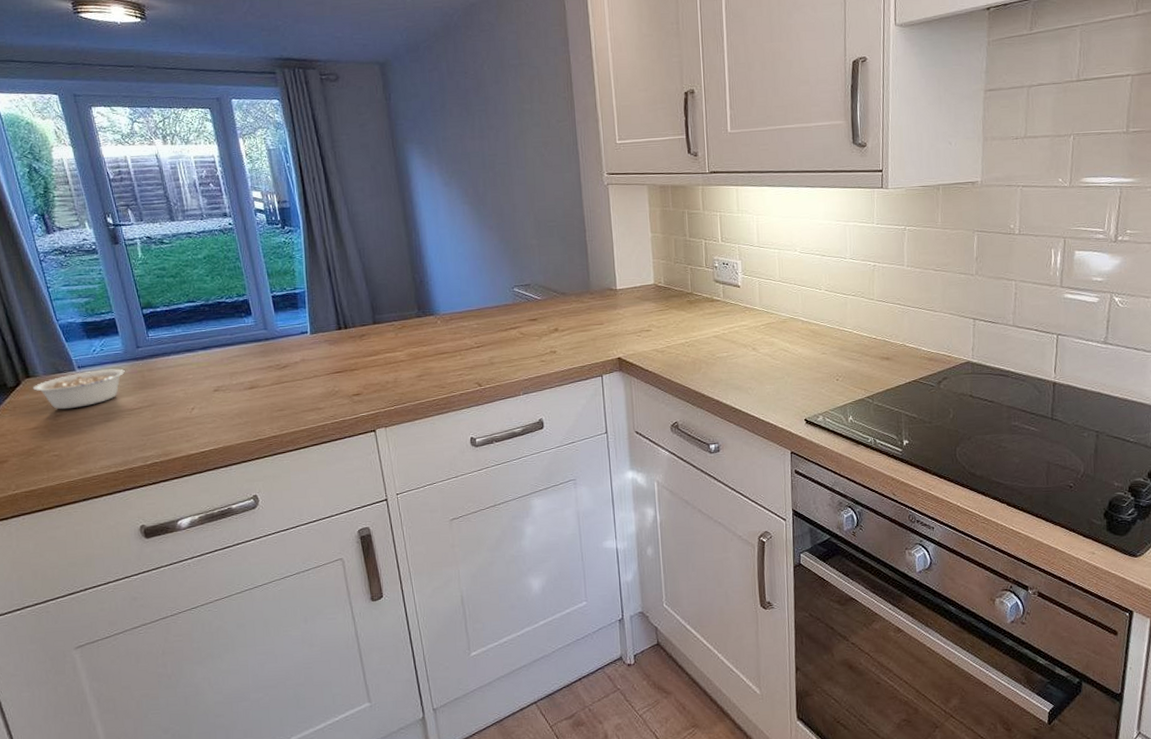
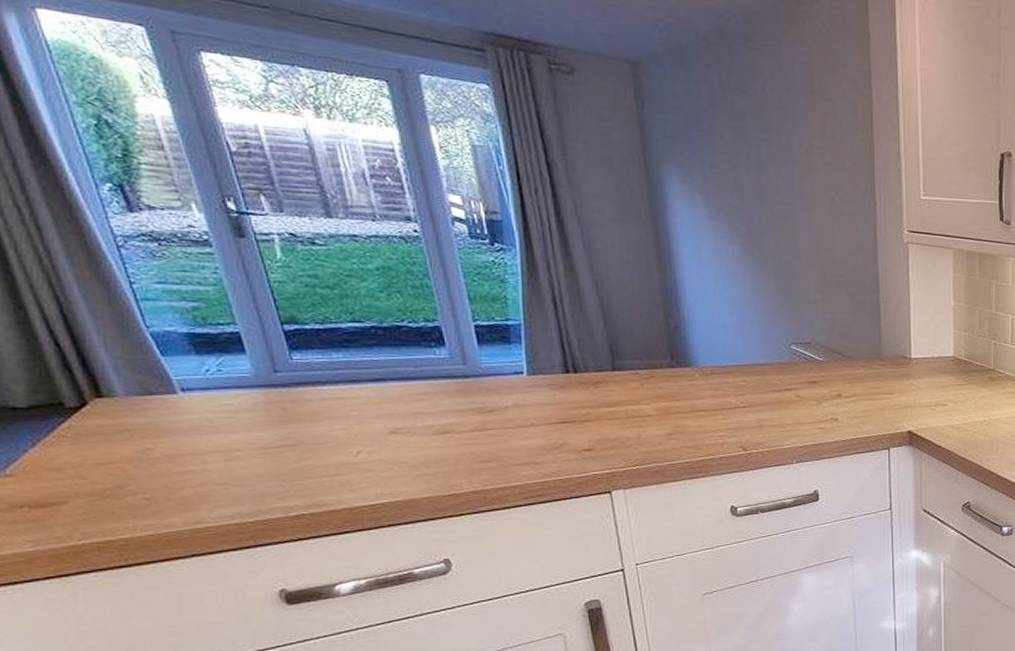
legume: present [33,364,142,410] -> none [108,392,281,442]

